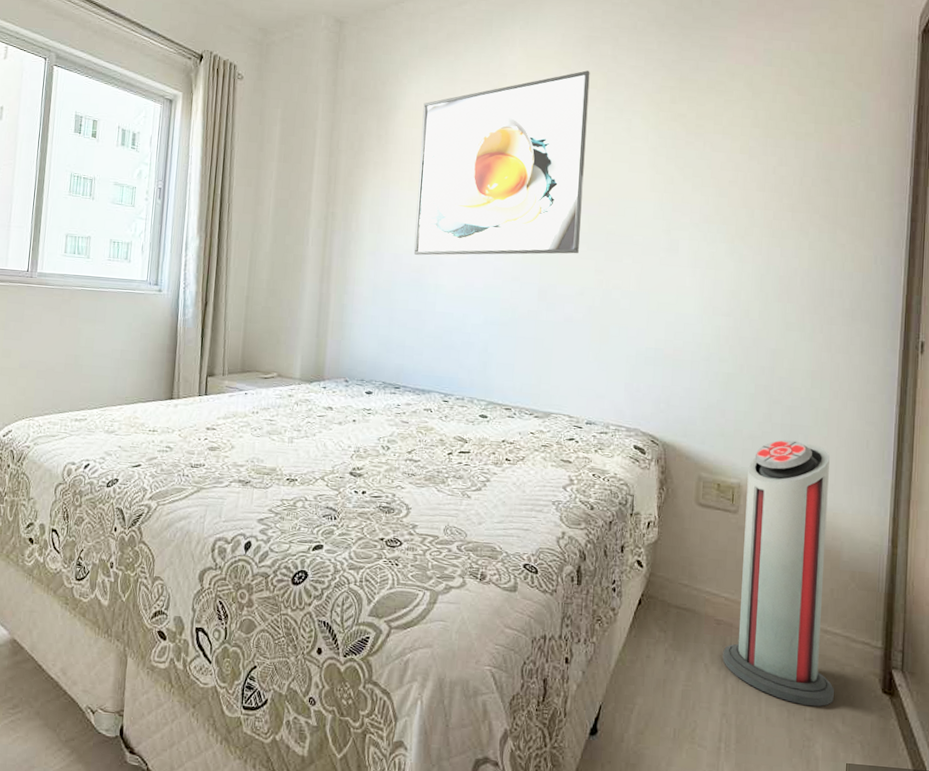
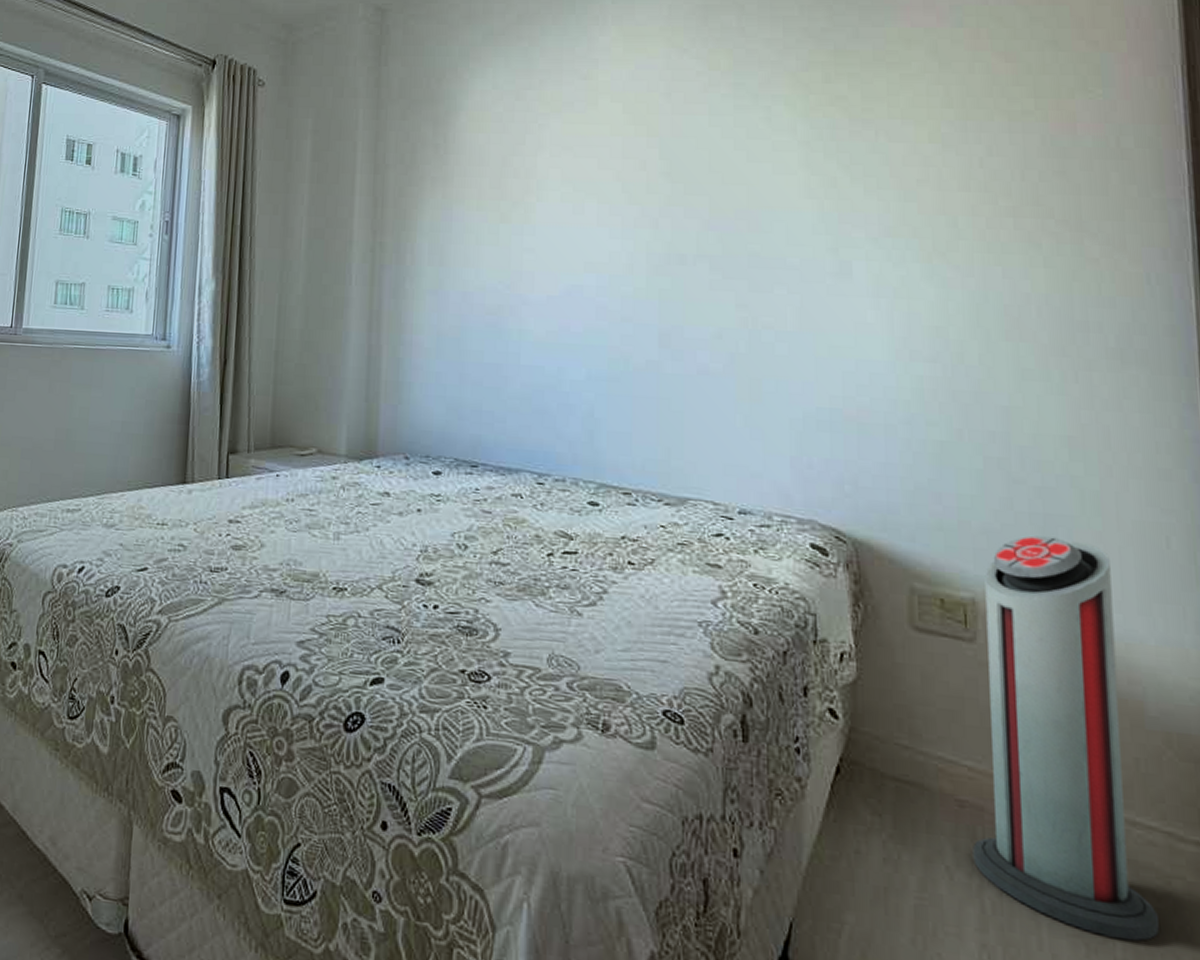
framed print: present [413,70,590,256] -> none [487,48,712,293]

